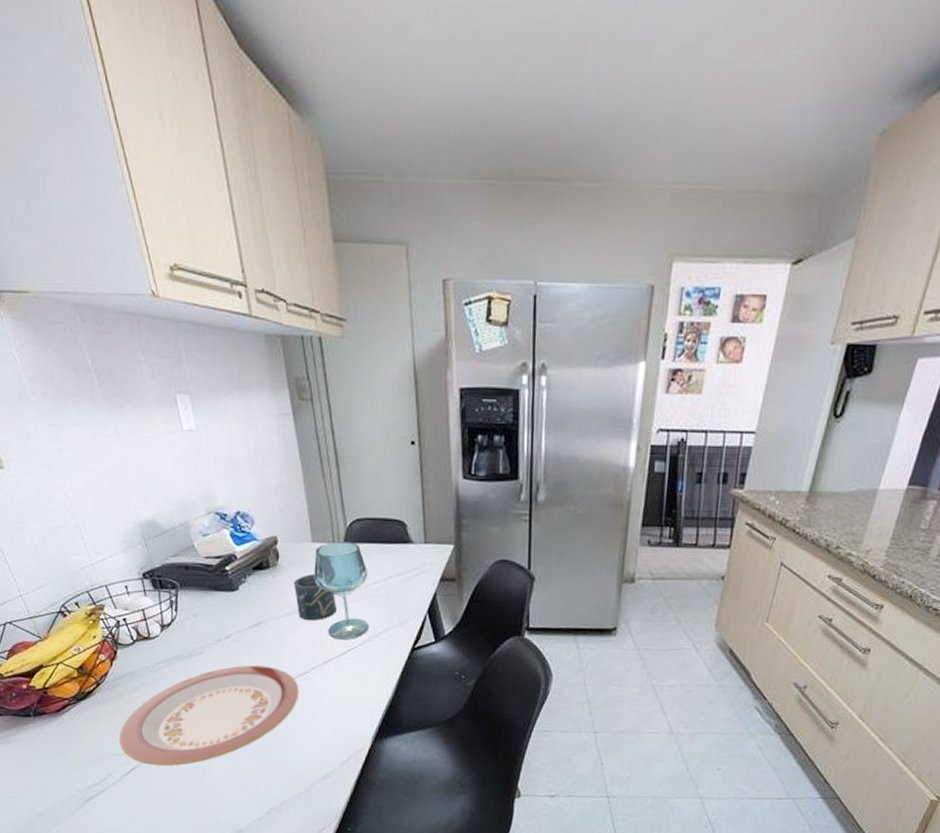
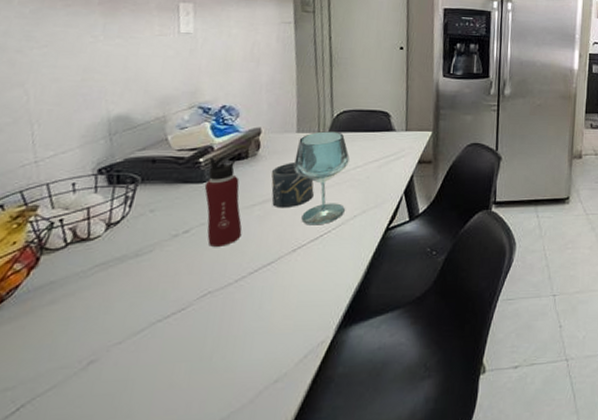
plate: present [119,665,299,766] -> none [9,260,261,399]
water bottle: none [234,562,276,654] -> present [204,153,242,247]

